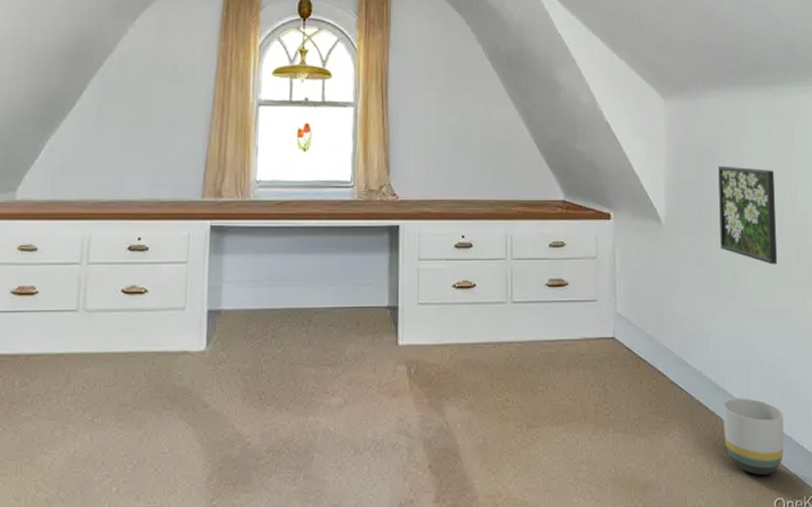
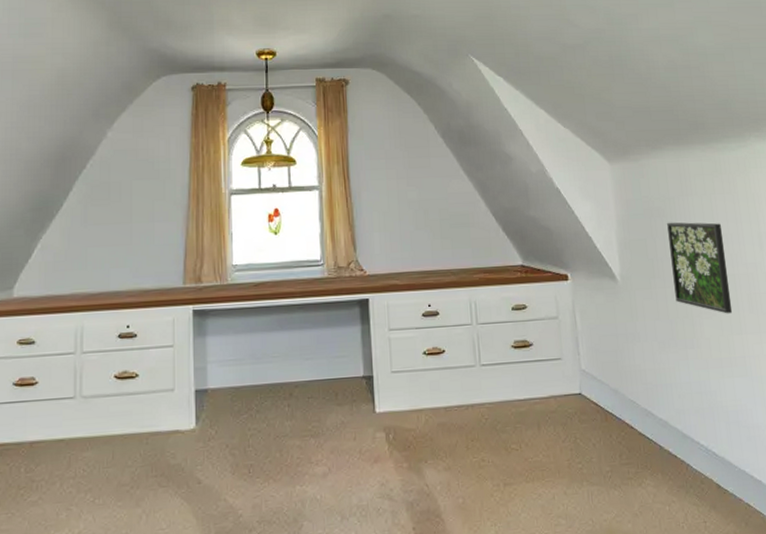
planter: present [722,398,784,475] -> none [691,445,755,520]

